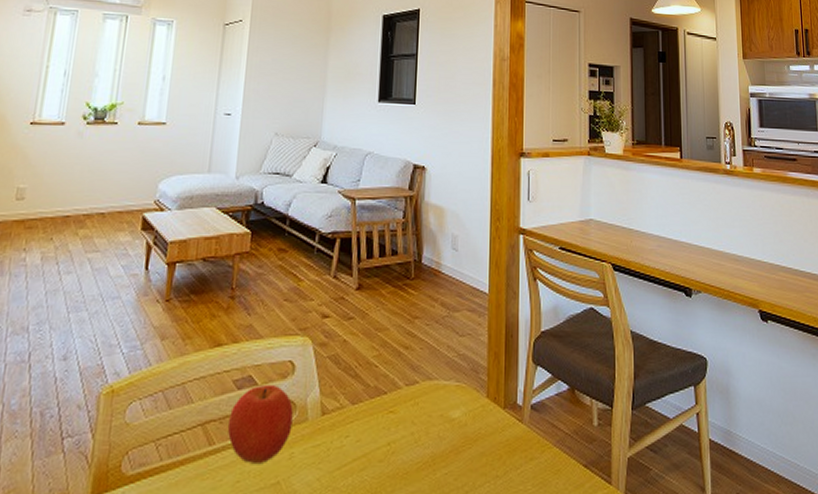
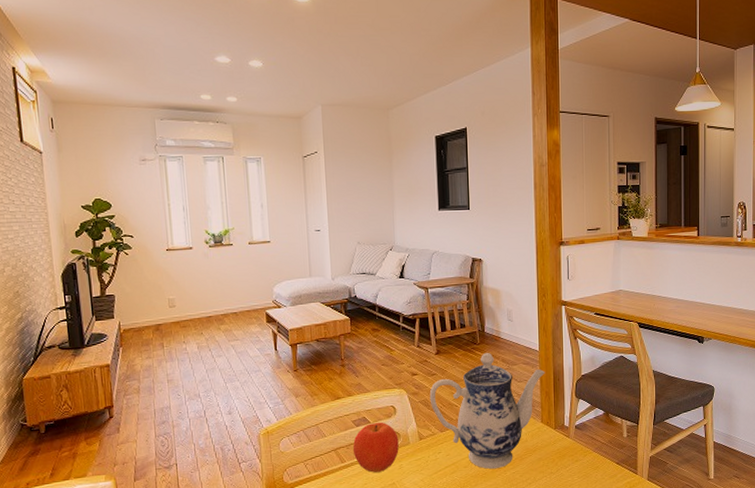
teapot: none [341,292,495,466] -> present [429,353,545,469]

